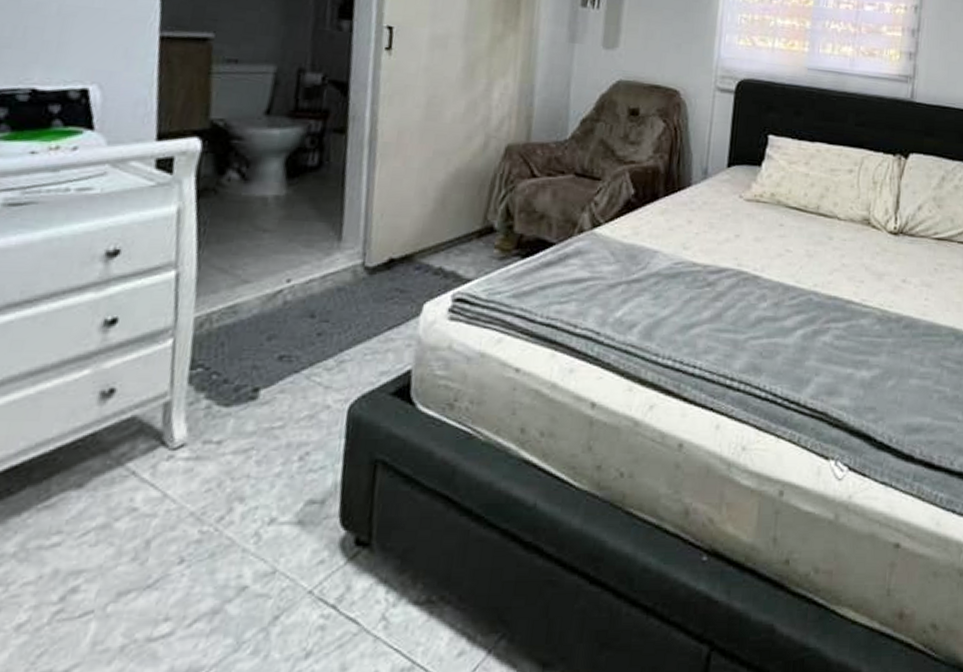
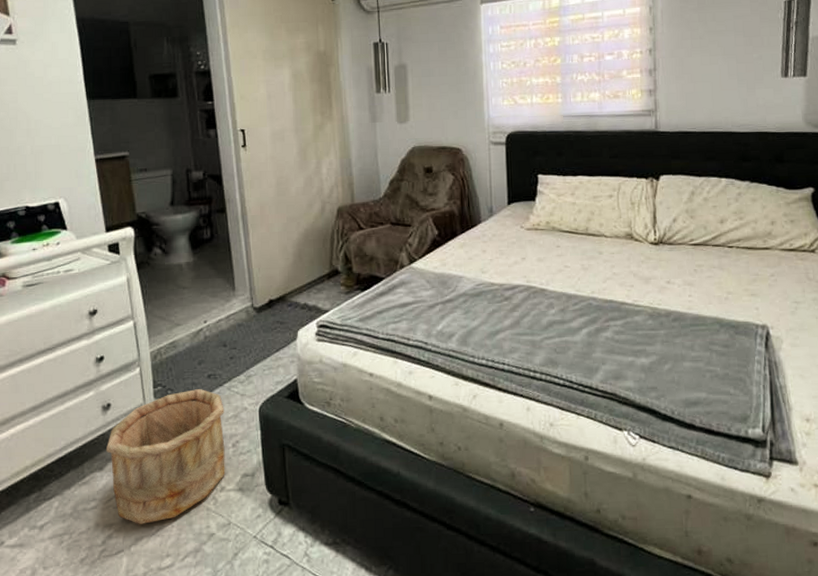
wooden bucket: none [93,375,296,571] -> present [105,389,225,524]

